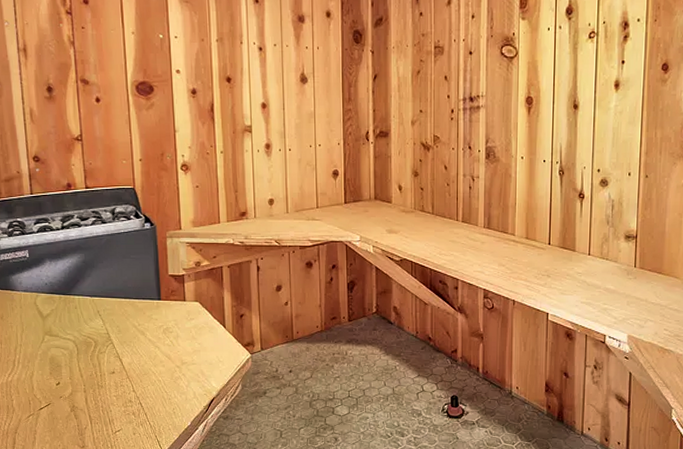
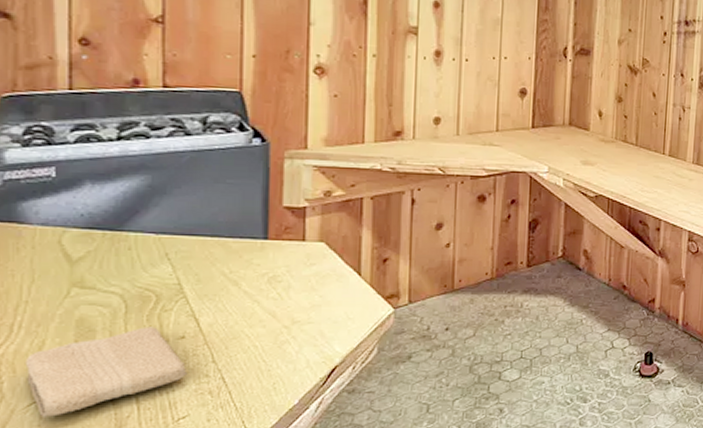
washcloth: none [23,364,119,425] -> present [24,327,188,417]

